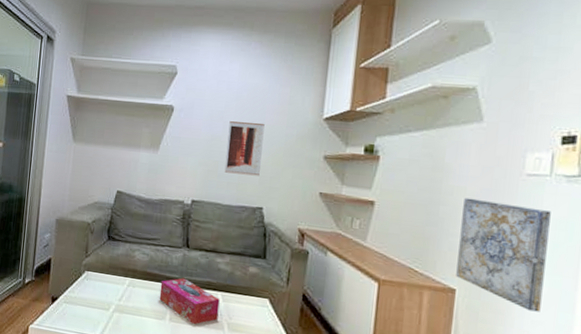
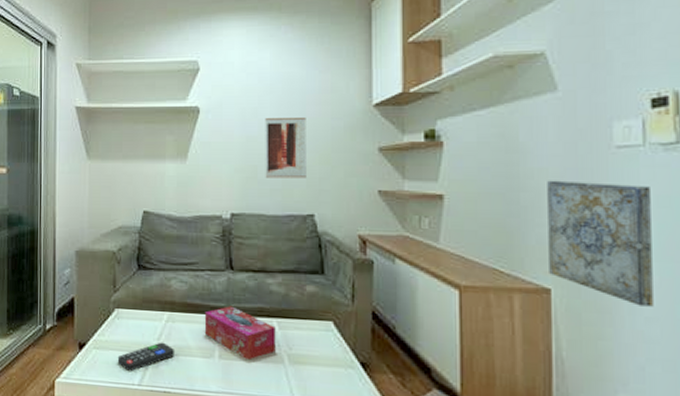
remote control: none [83,302,132,325] -> present [117,342,174,372]

